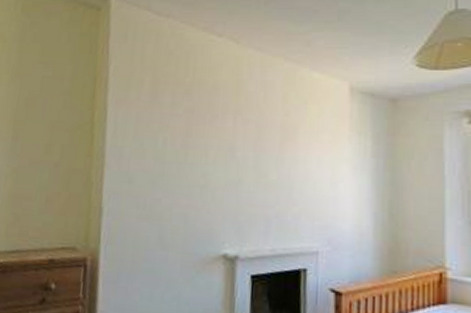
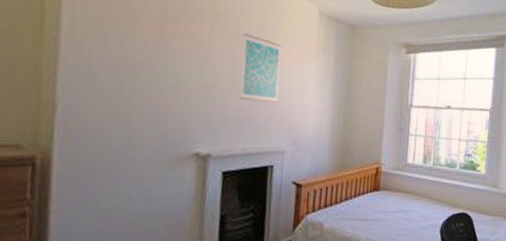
wall art: none [266,122,309,197] -> present [240,33,282,103]

